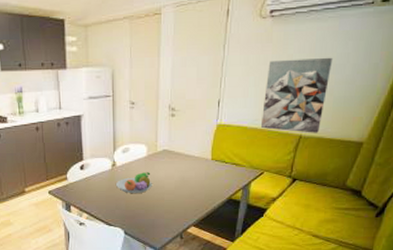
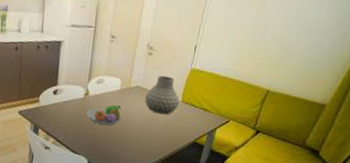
vase: none [173,135,209,175] -> present [145,75,179,115]
wall art: present [260,57,334,133] -> none [231,16,307,90]

